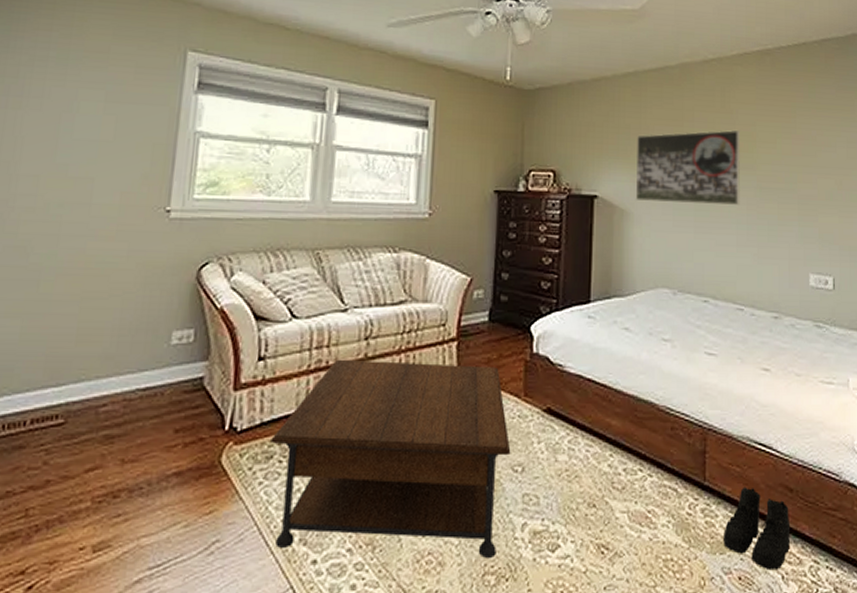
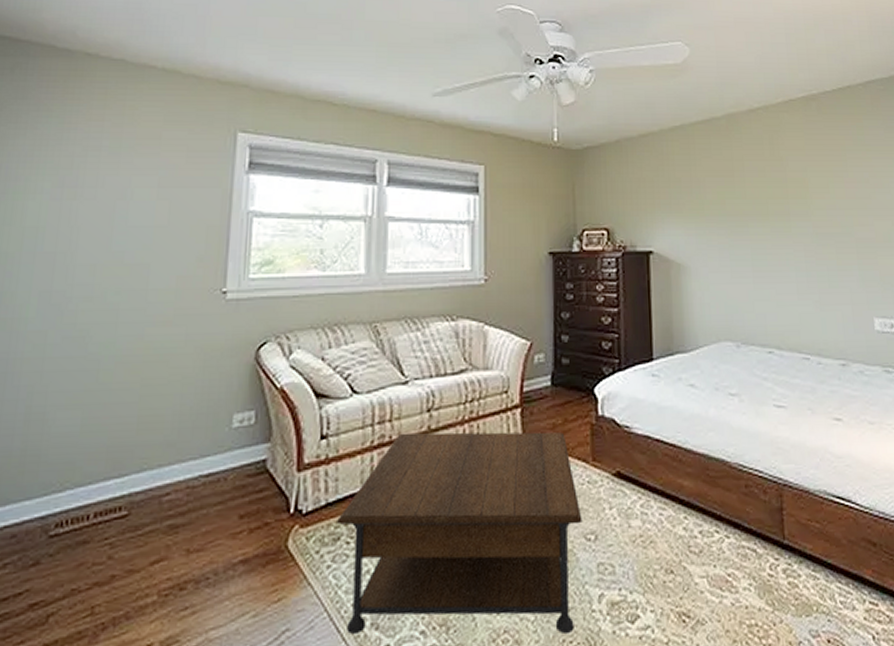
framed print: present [636,130,741,205] -> none [688,178,797,253]
boots: present [723,487,791,571] -> none [808,543,878,631]

